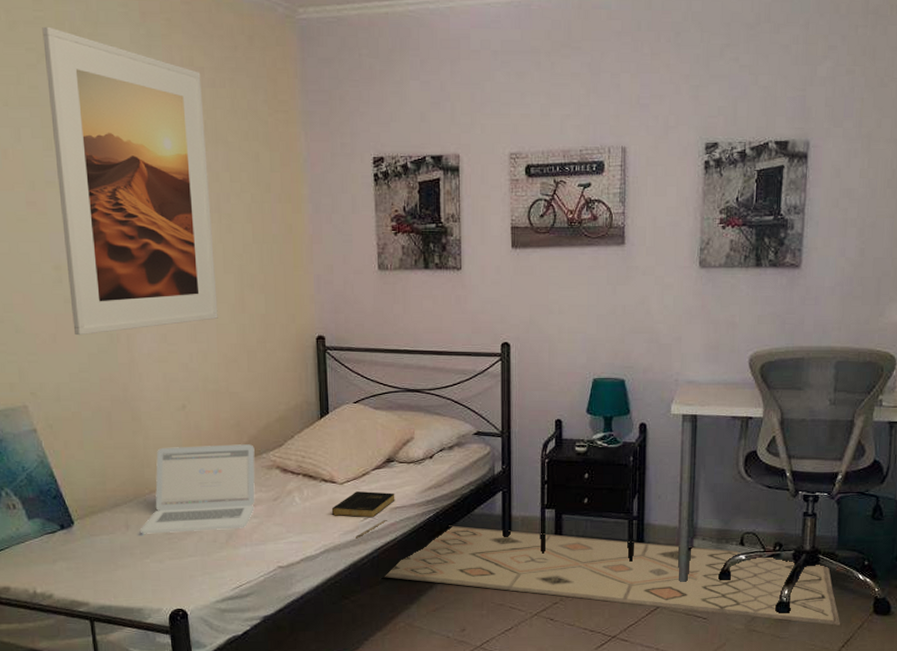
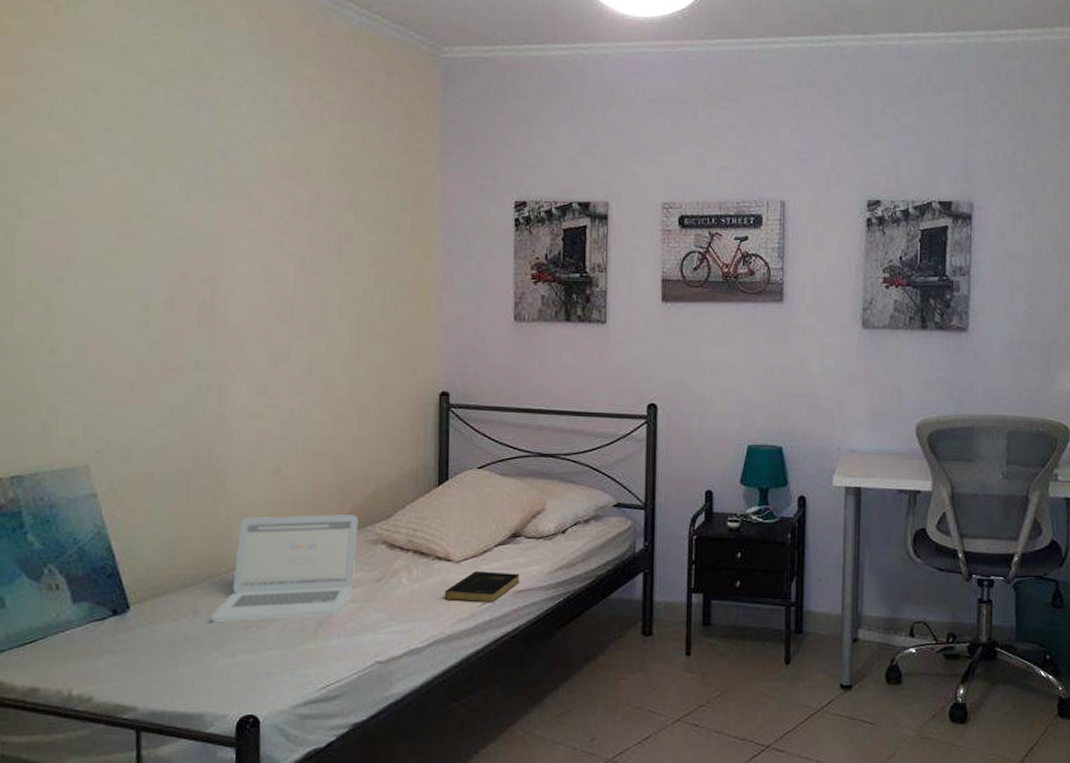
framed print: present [42,26,218,336] -> none [156,51,331,386]
rug: present [353,520,841,626] -> none [468,606,1023,731]

